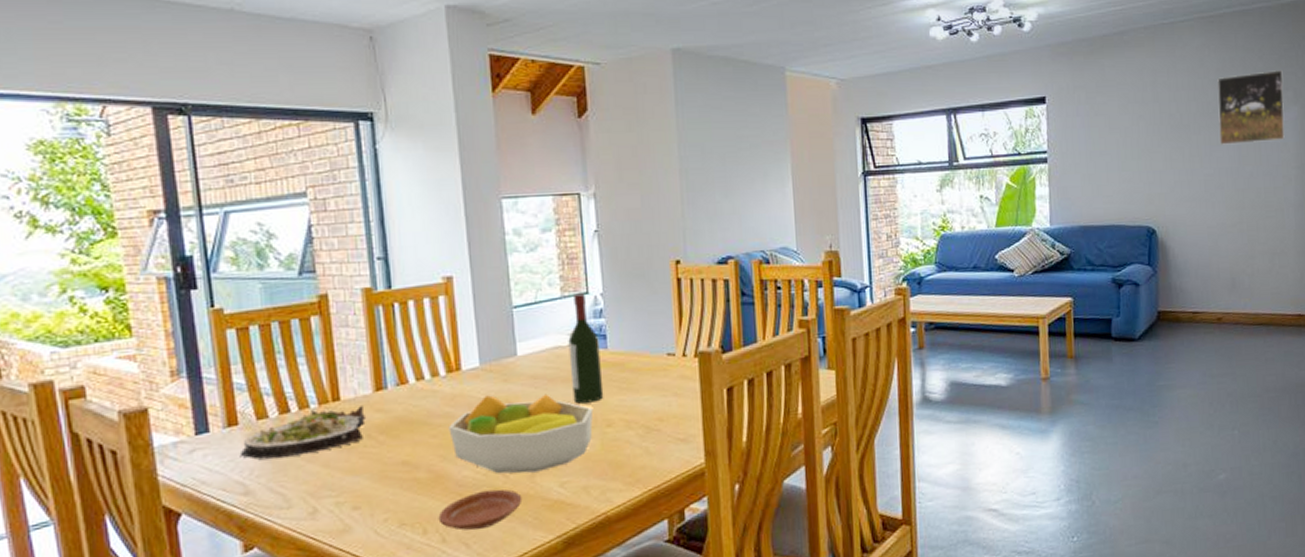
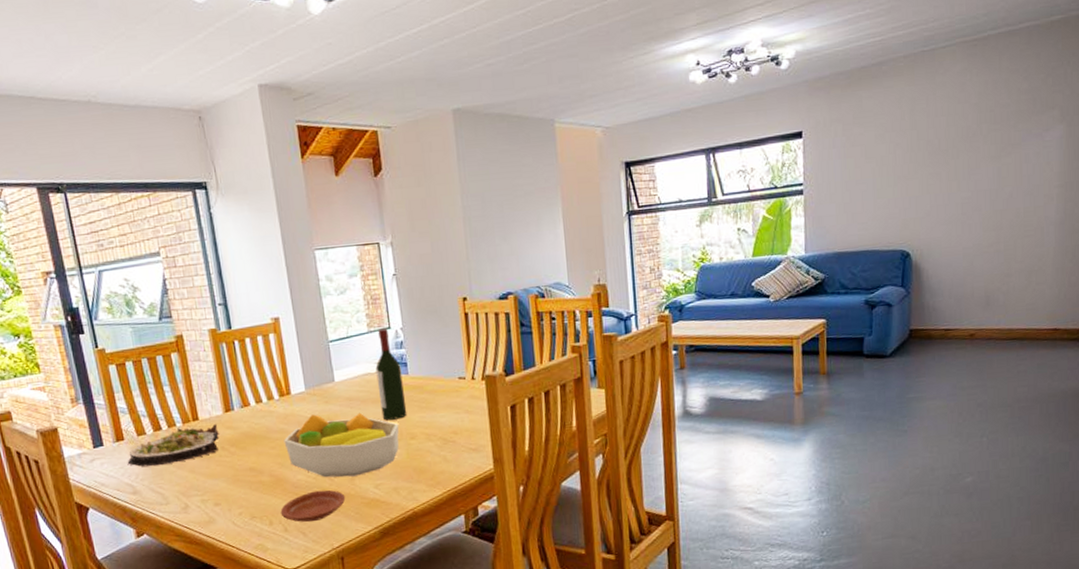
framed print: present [1216,70,1285,145] -> none [978,89,1050,168]

